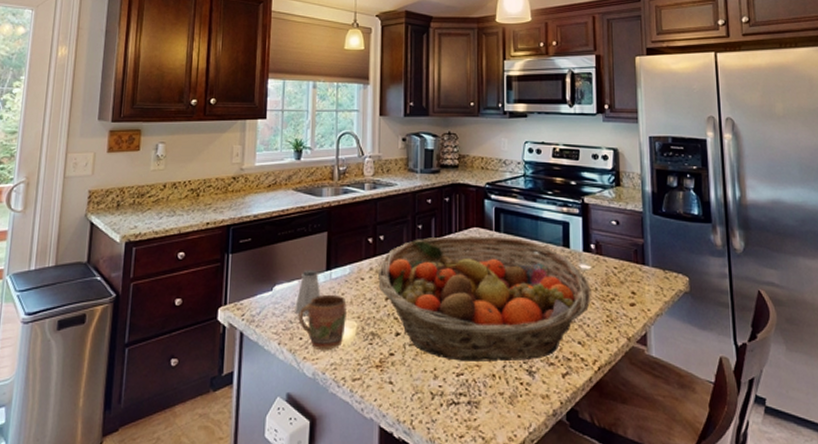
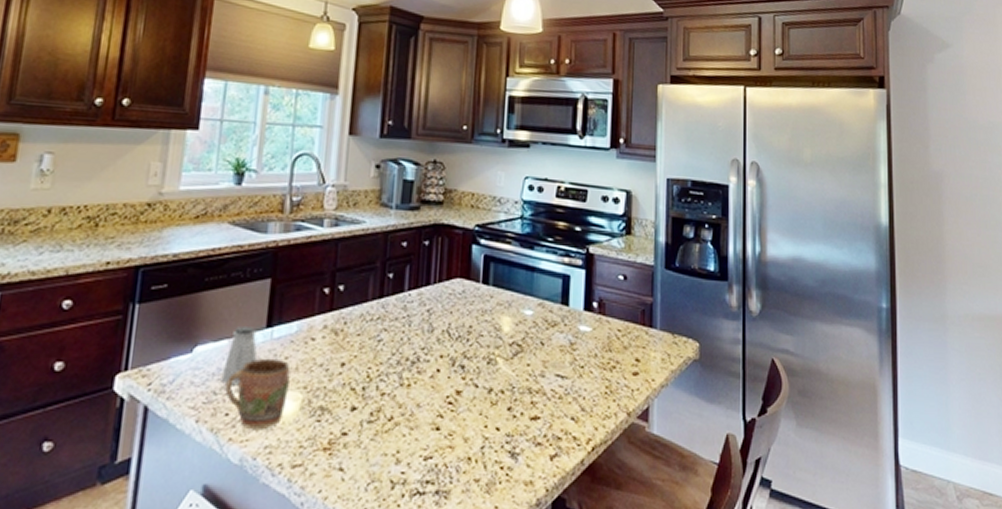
fruit basket: present [378,235,591,362] -> none [333,288,590,442]

